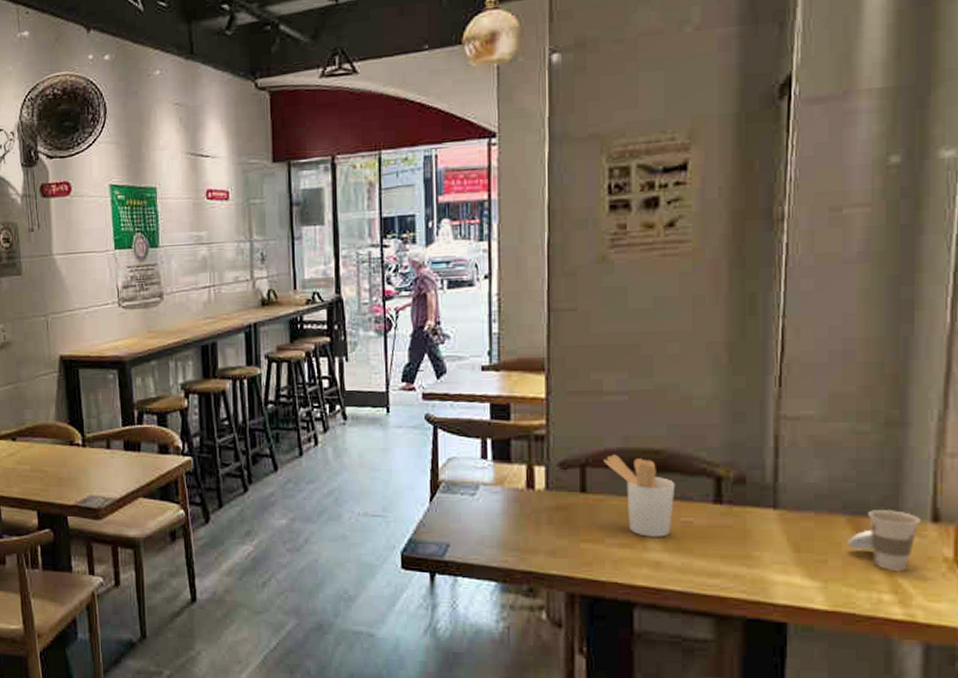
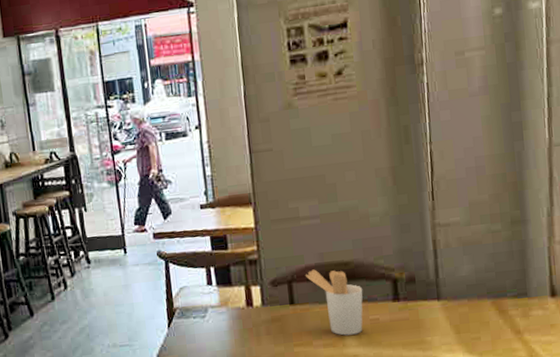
cup: present [847,510,920,571] -> none [493,290,543,339]

